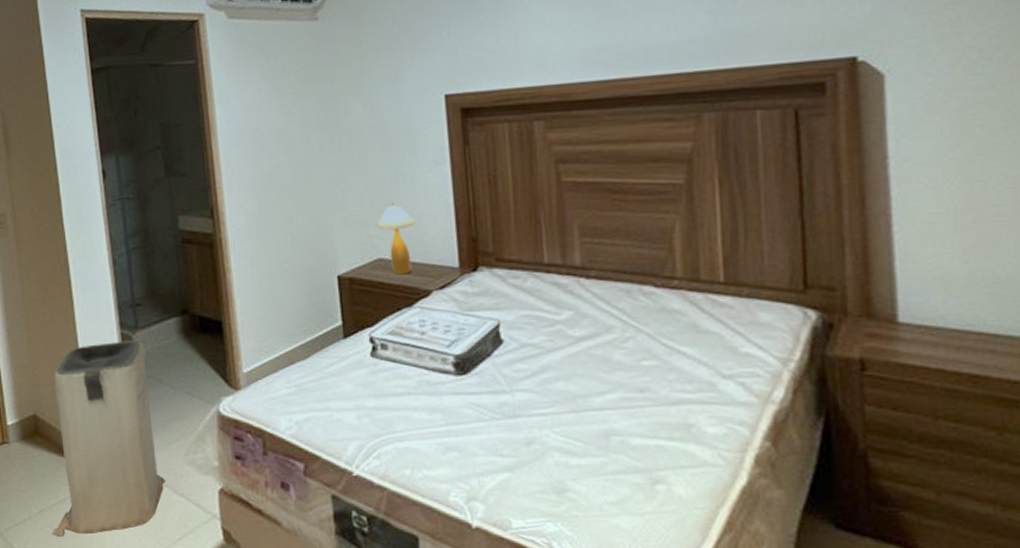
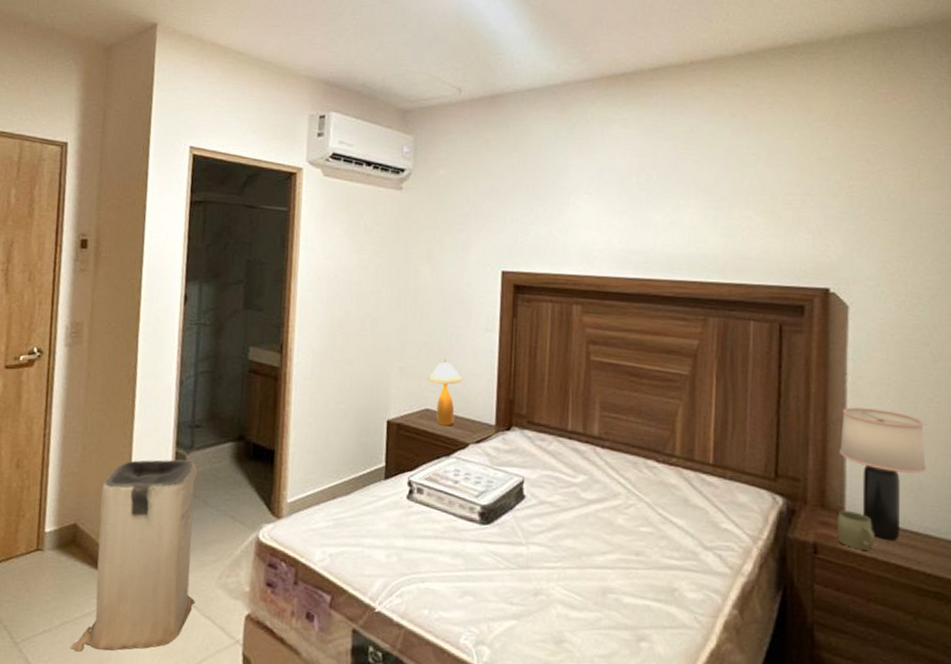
table lamp: none [885,194,1006,347] -> present [840,407,928,541]
mug: none [888,318,941,363] -> present [837,510,876,551]

